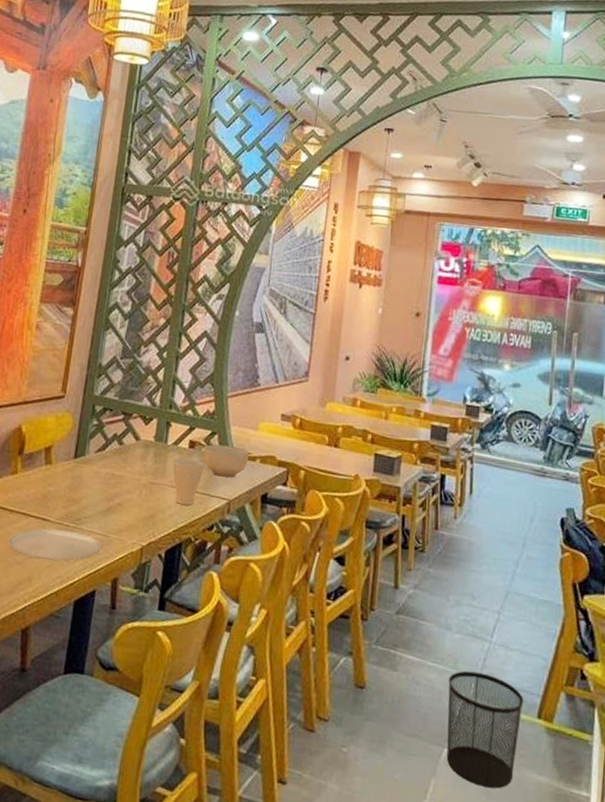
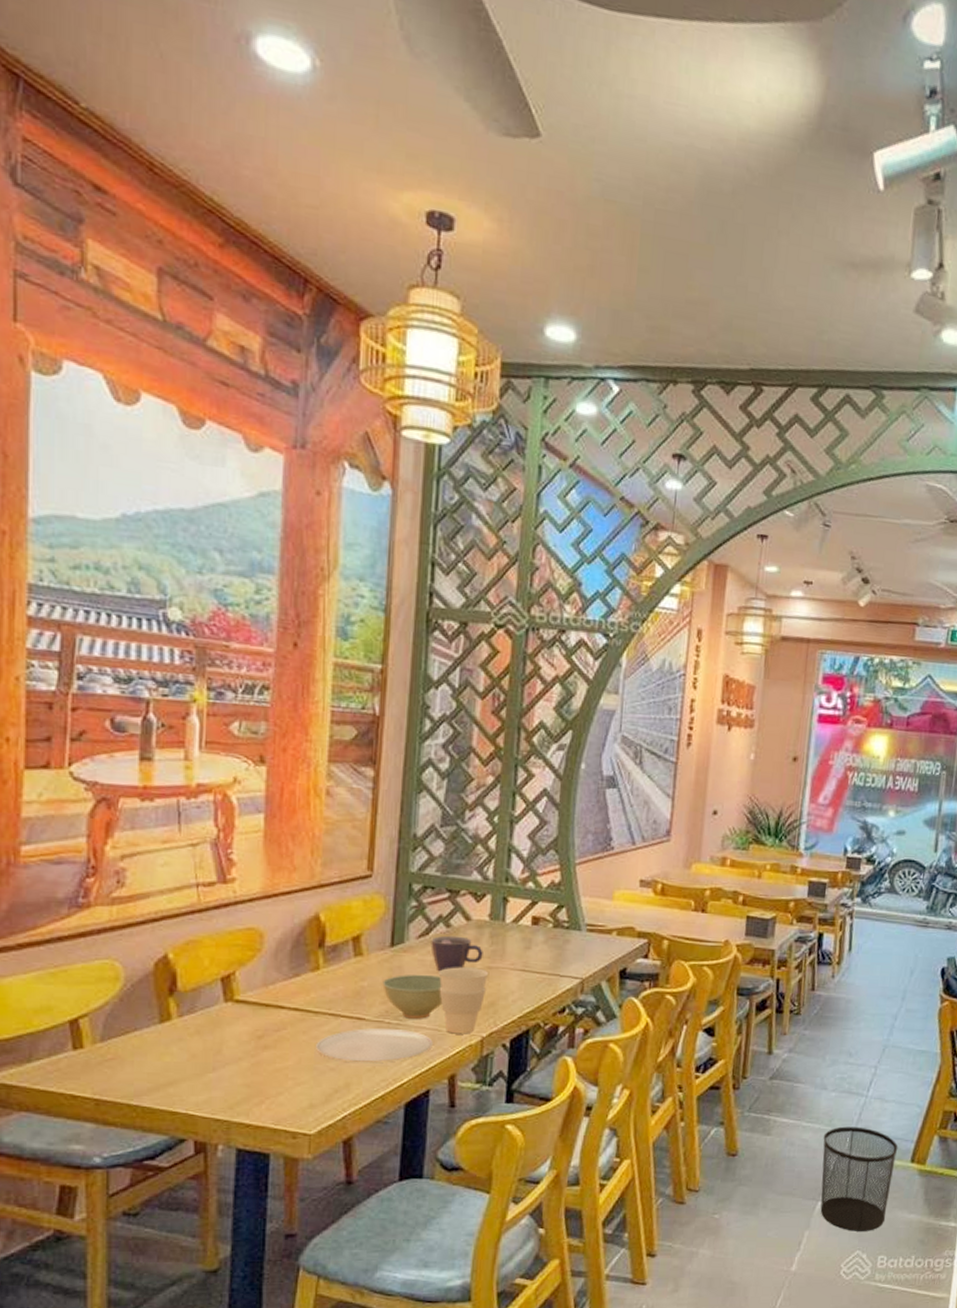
bowl: none [65,483,113,525] -> present [382,974,443,1019]
cup: none [106,452,148,484] -> present [431,935,483,972]
cup: none [109,480,152,542] -> present [438,967,489,1034]
cup: present [173,458,204,506] -> none [514,937,551,989]
bowl: present [203,444,250,478] -> none [549,918,605,954]

